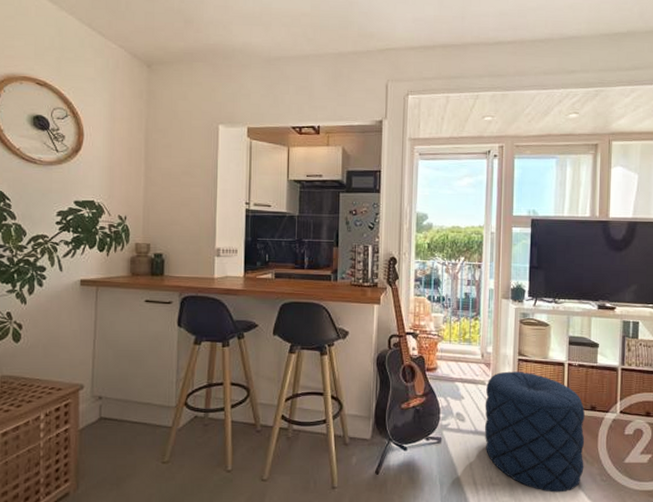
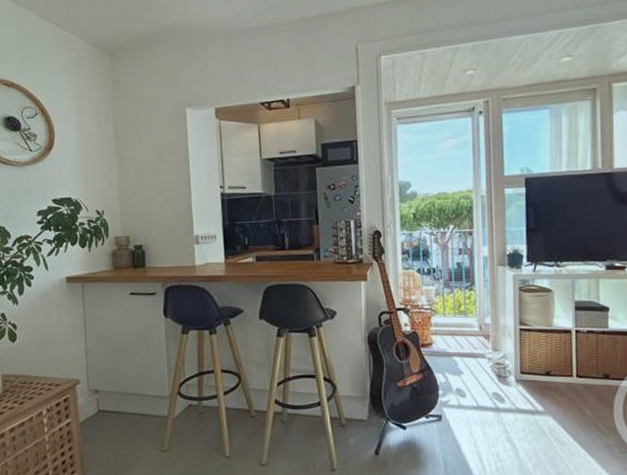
pouf: present [484,371,585,493] -> none [486,342,600,467]

